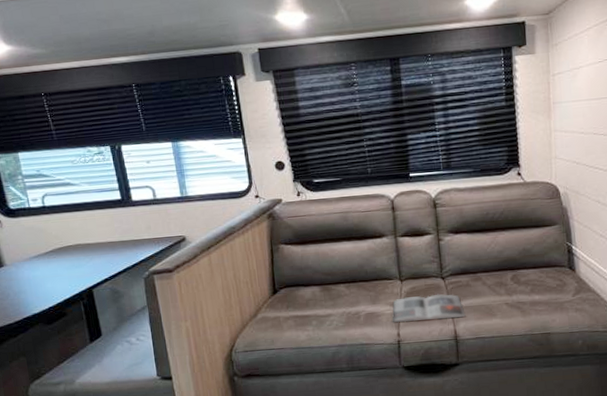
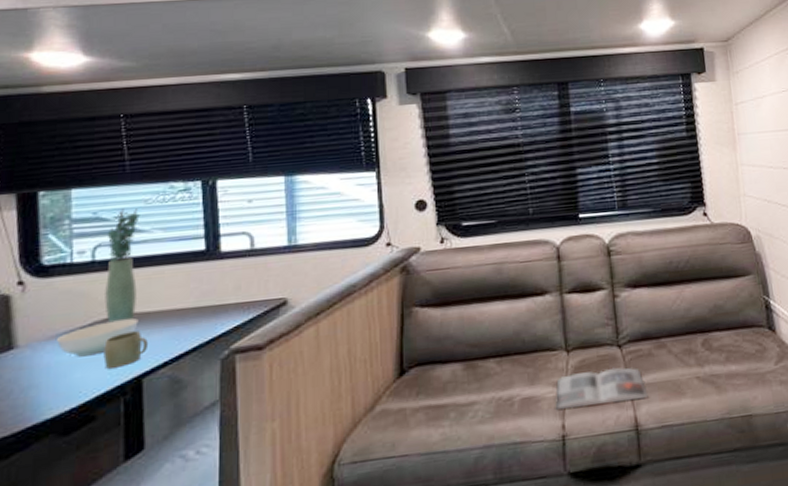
bowl: none [30,248,83,273] -> present [57,318,139,357]
vase: none [49,167,80,251] -> present [105,208,140,323]
mug: none [62,257,92,282] -> present [103,331,148,369]

